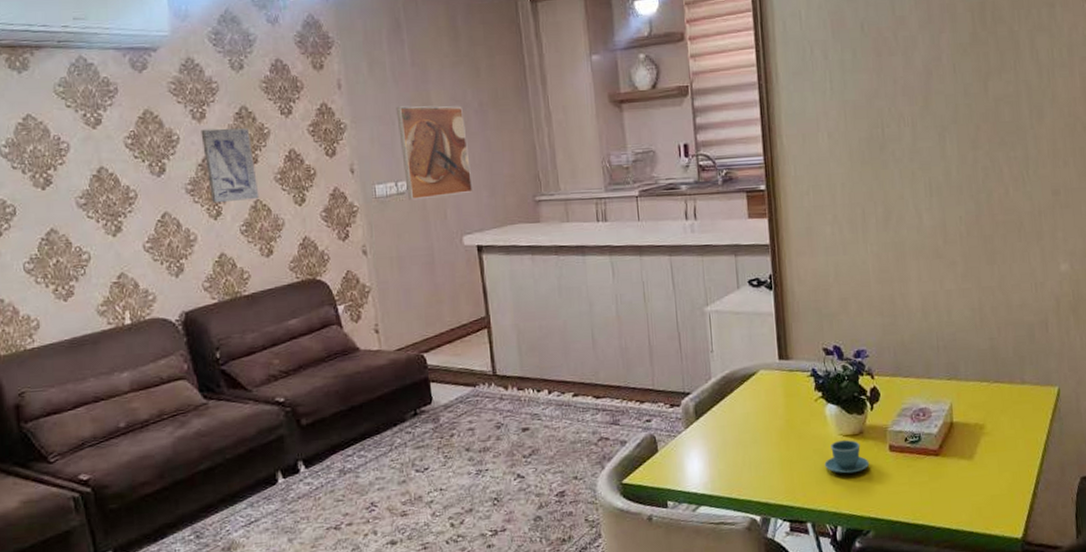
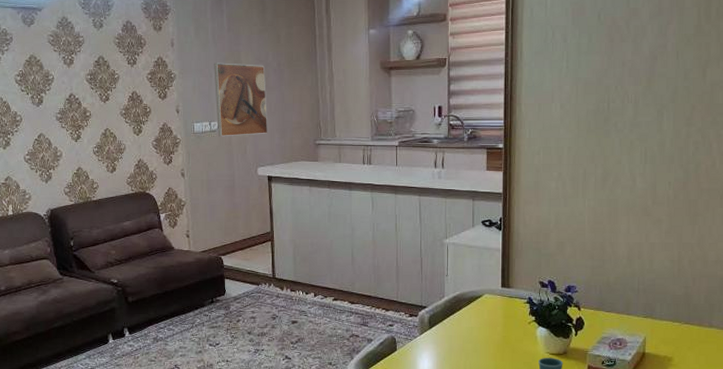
wall art: present [201,128,260,204] -> none [69,72,109,129]

